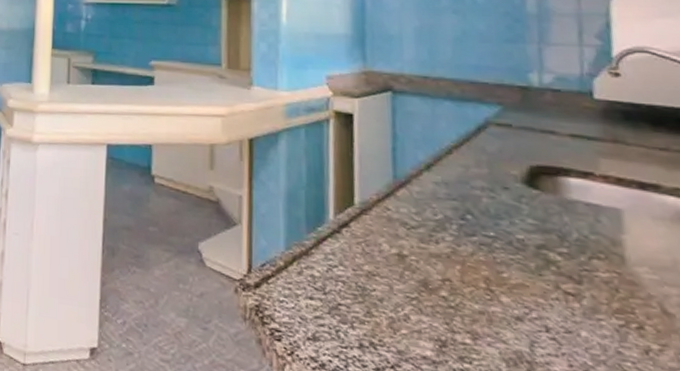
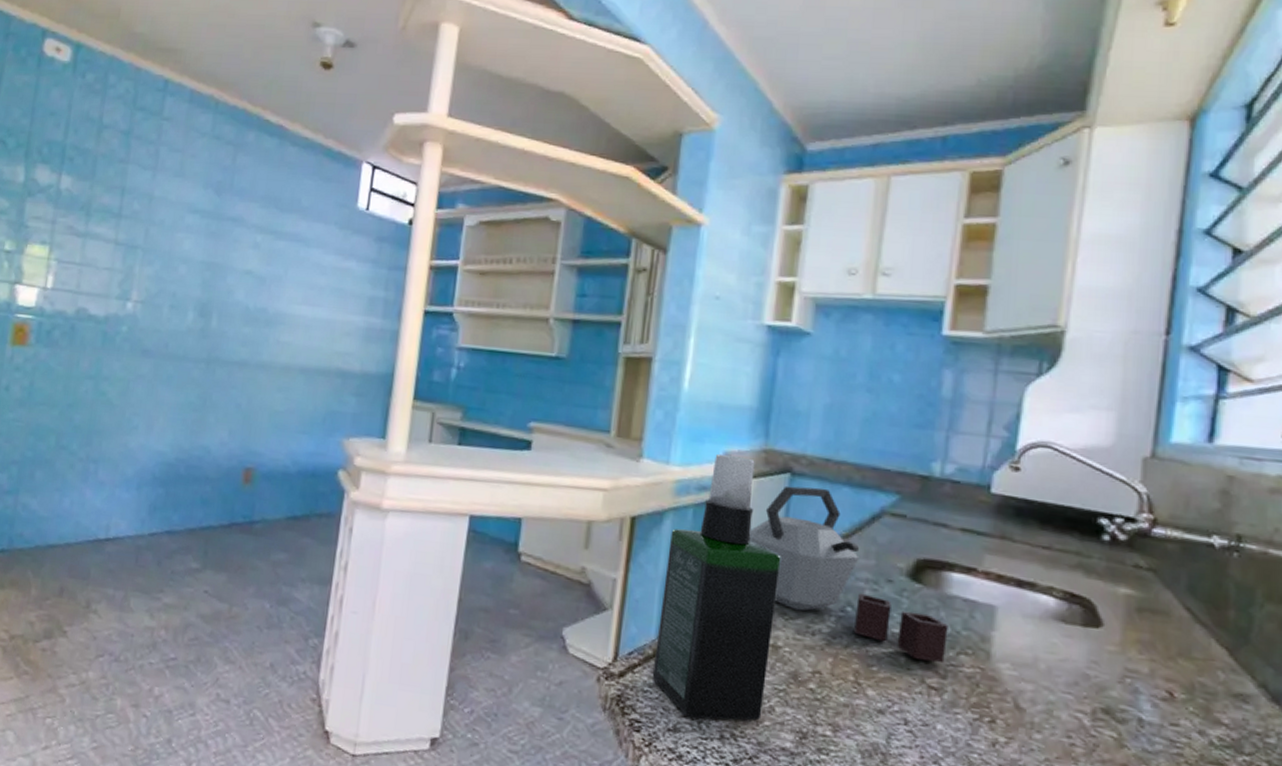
spray bottle: none [286,78,398,329] -> present [652,453,782,721]
kettle: none [360,103,577,269] -> present [749,485,948,664]

